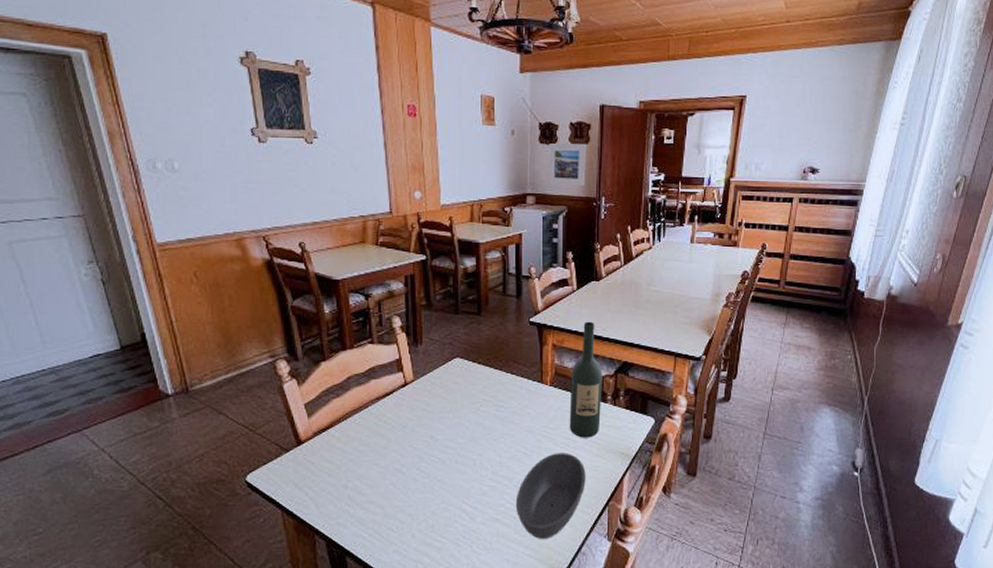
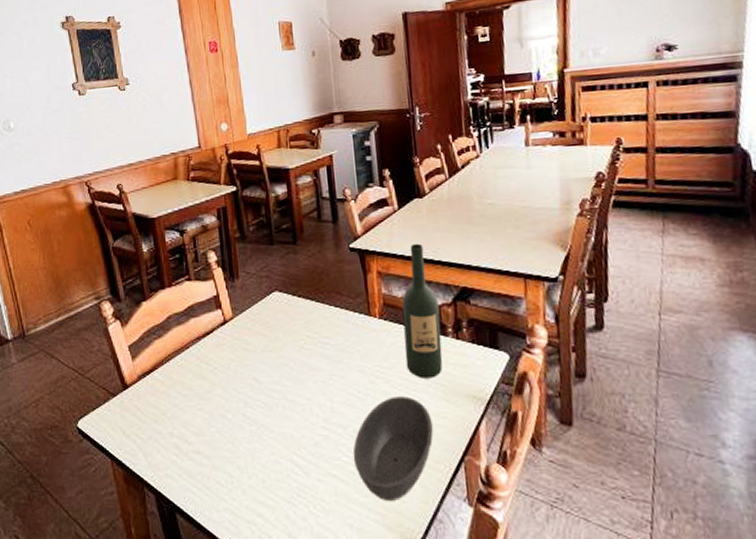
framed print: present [548,143,586,186] -> none [351,54,396,101]

